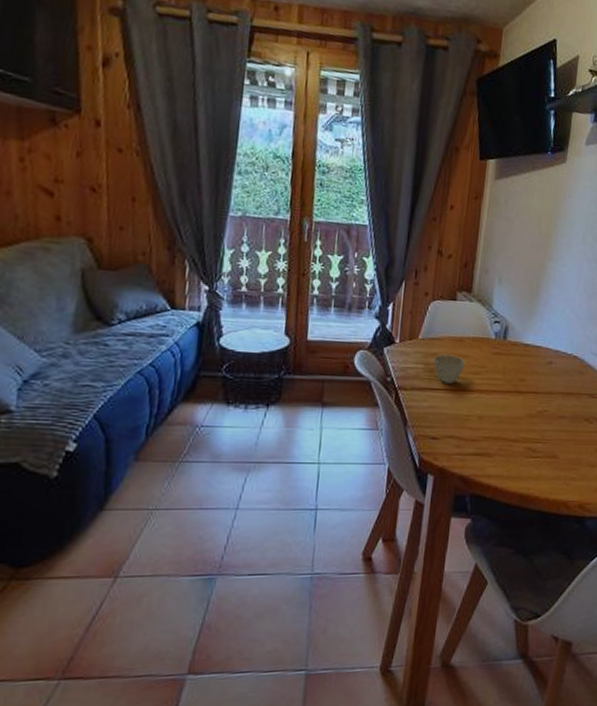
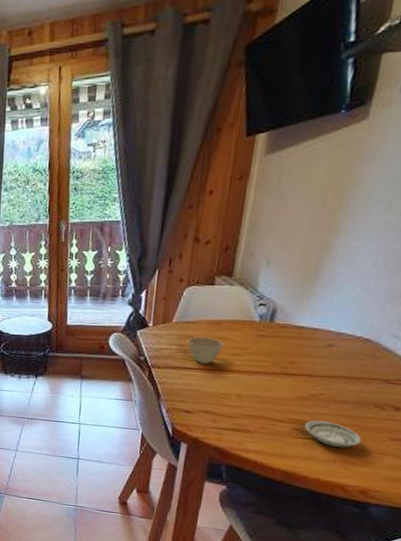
saucer: none [534,438,577,463] -> present [304,420,362,448]

